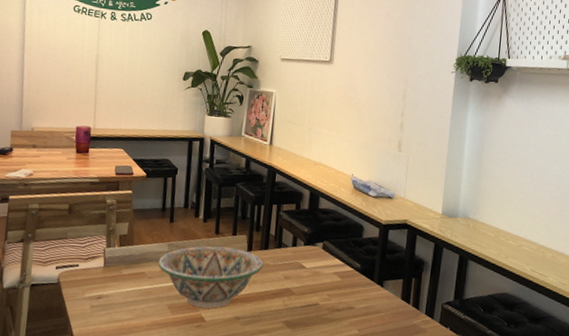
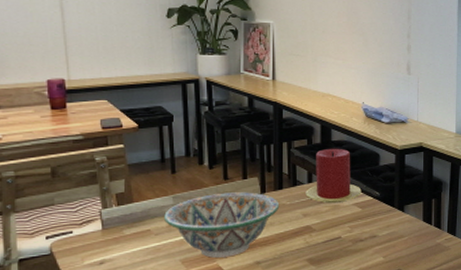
candle: none [289,215,343,270] -> present [306,148,362,204]

